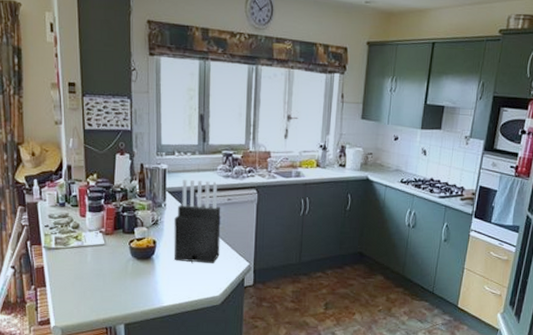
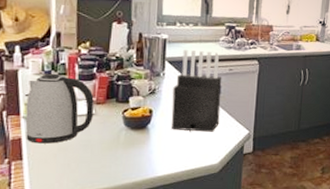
kettle: none [46,205,103,272] -> present [25,73,94,144]

